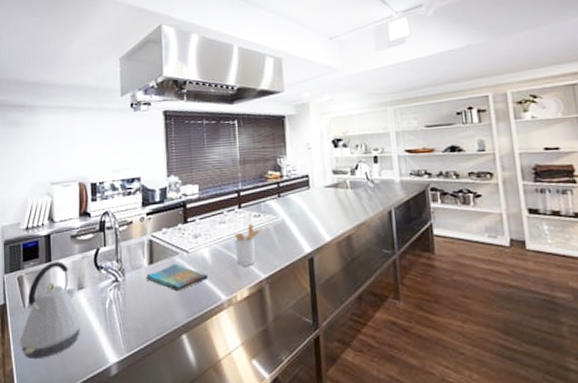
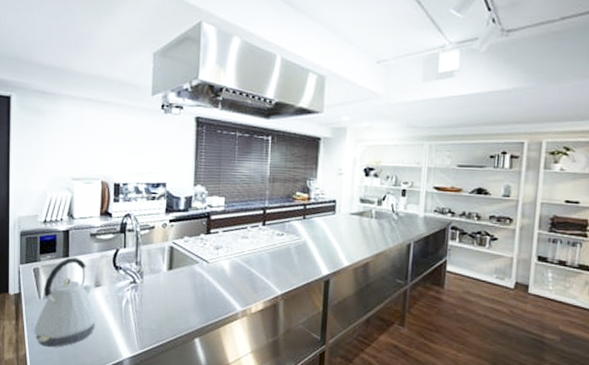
dish towel: present [145,263,209,292] -> none [164,271,226,298]
utensil holder: present [234,223,263,266] -> none [254,241,284,281]

